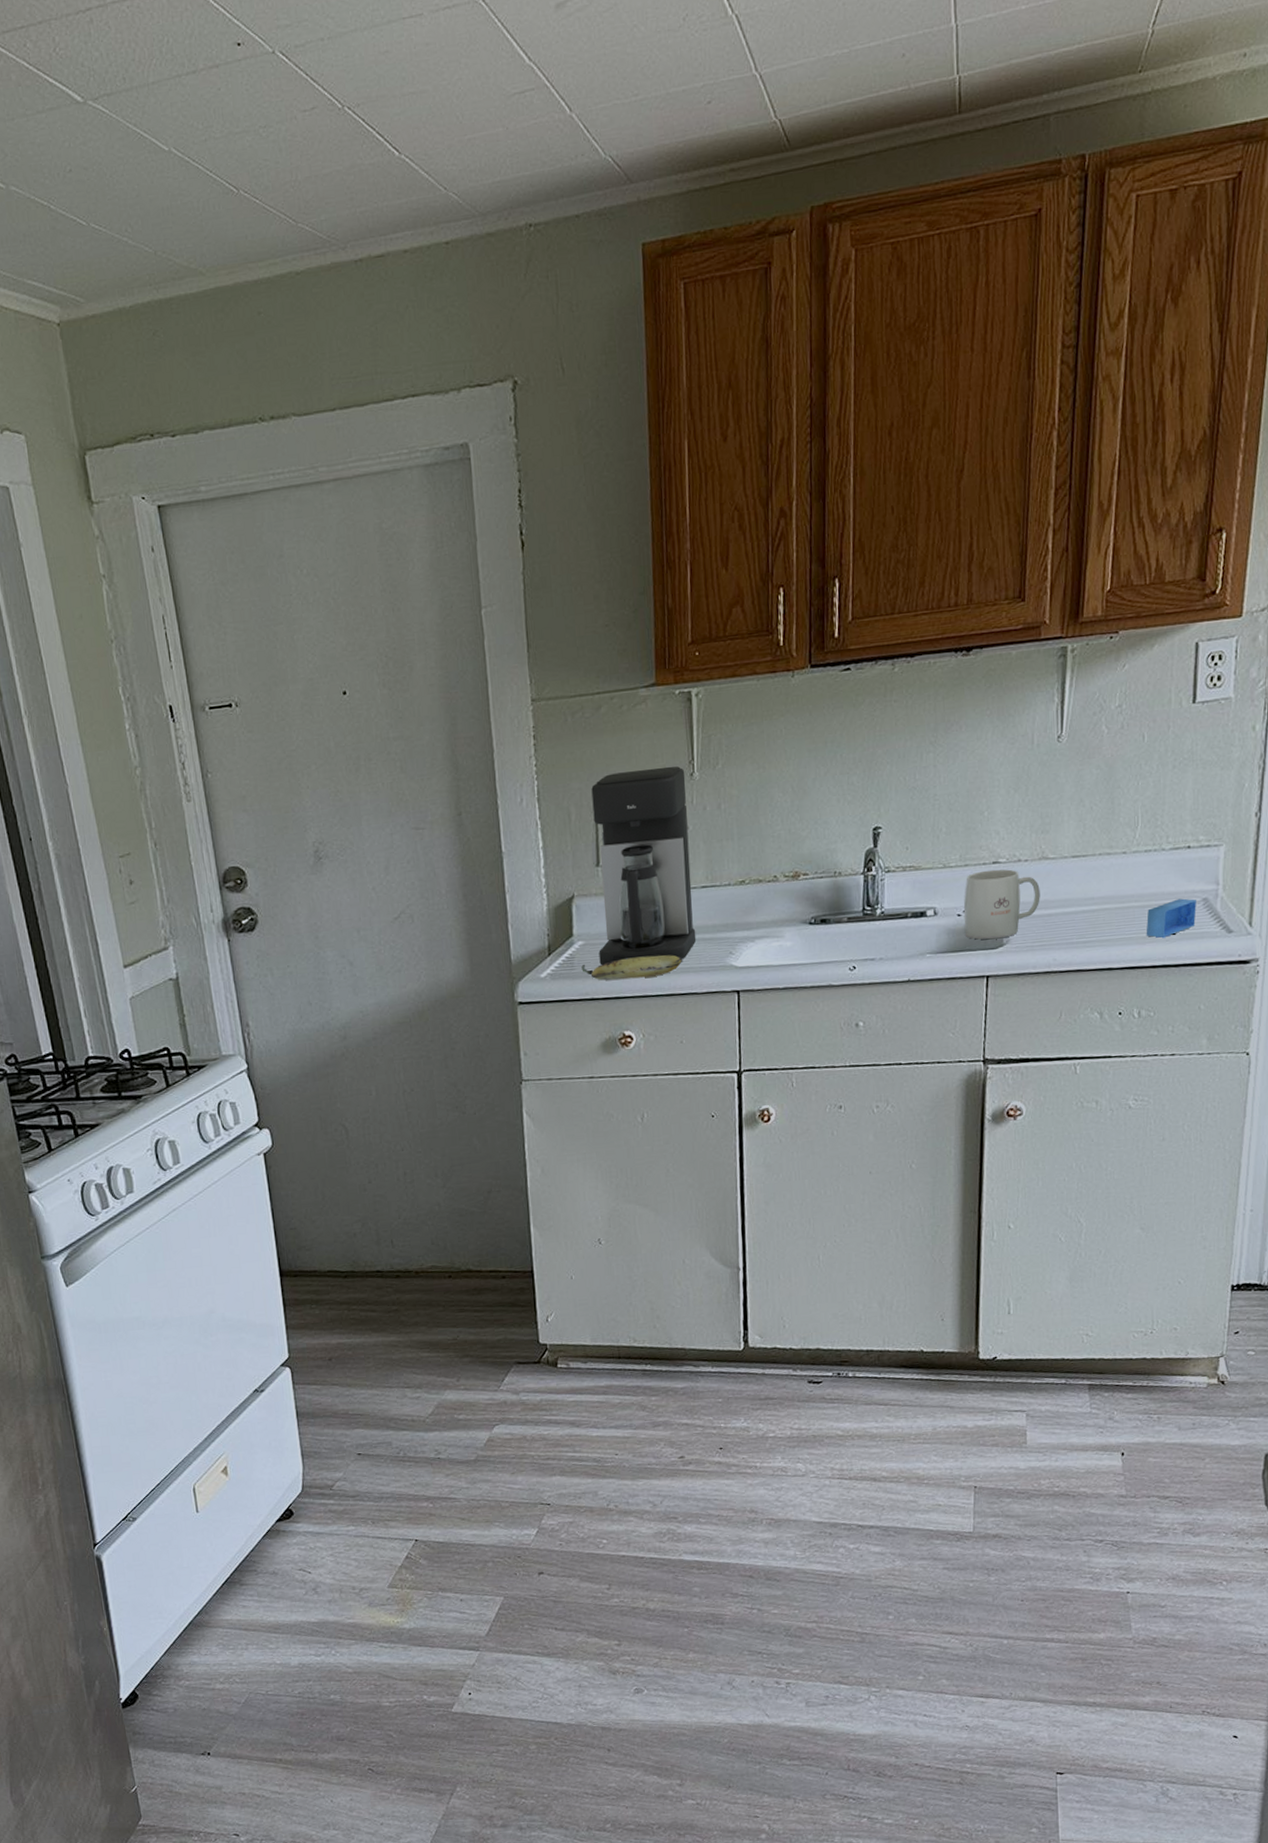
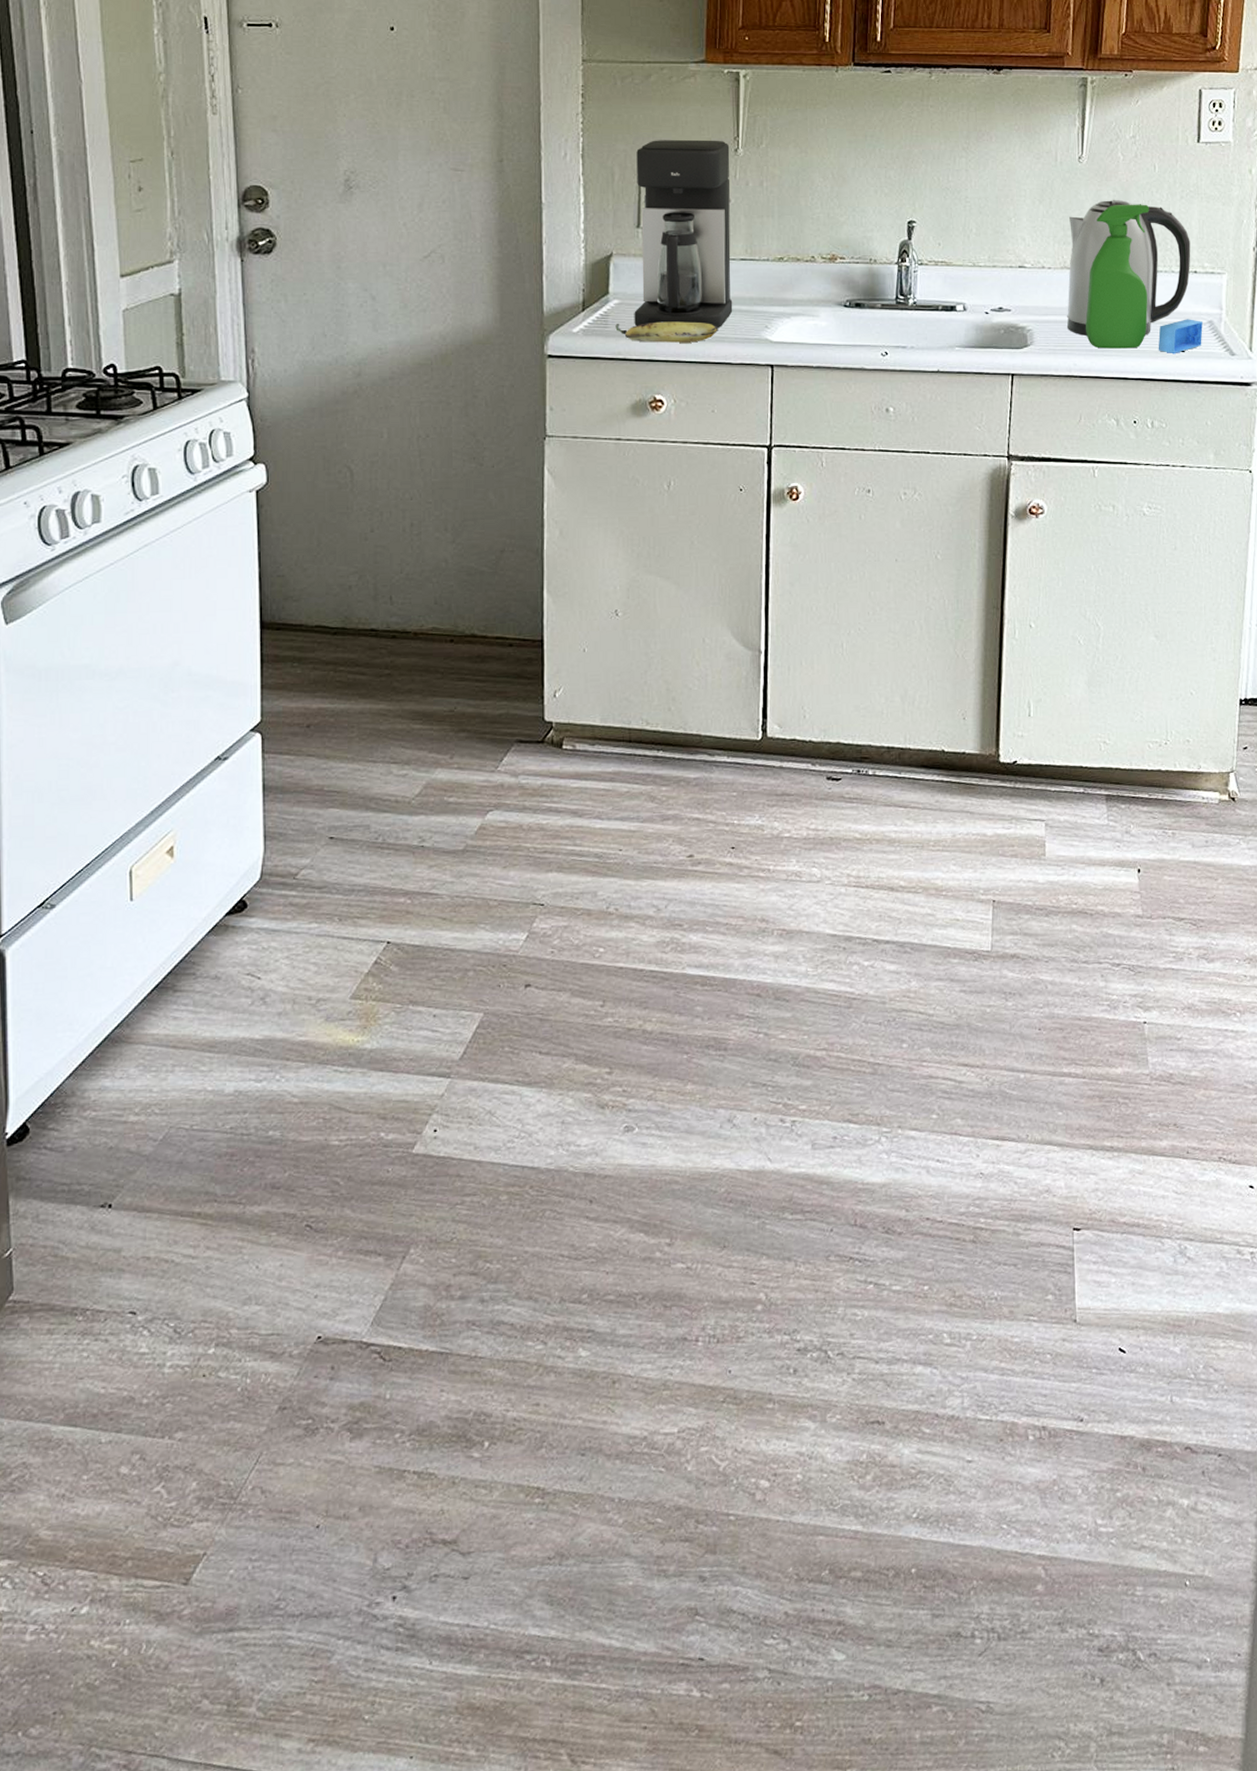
mug: present [963,869,1040,940] -> none [991,273,1062,339]
kettle: none [1046,777,1184,929] -> present [1067,199,1191,336]
spray bottle: none [1066,779,1137,940] -> present [1085,204,1149,349]

